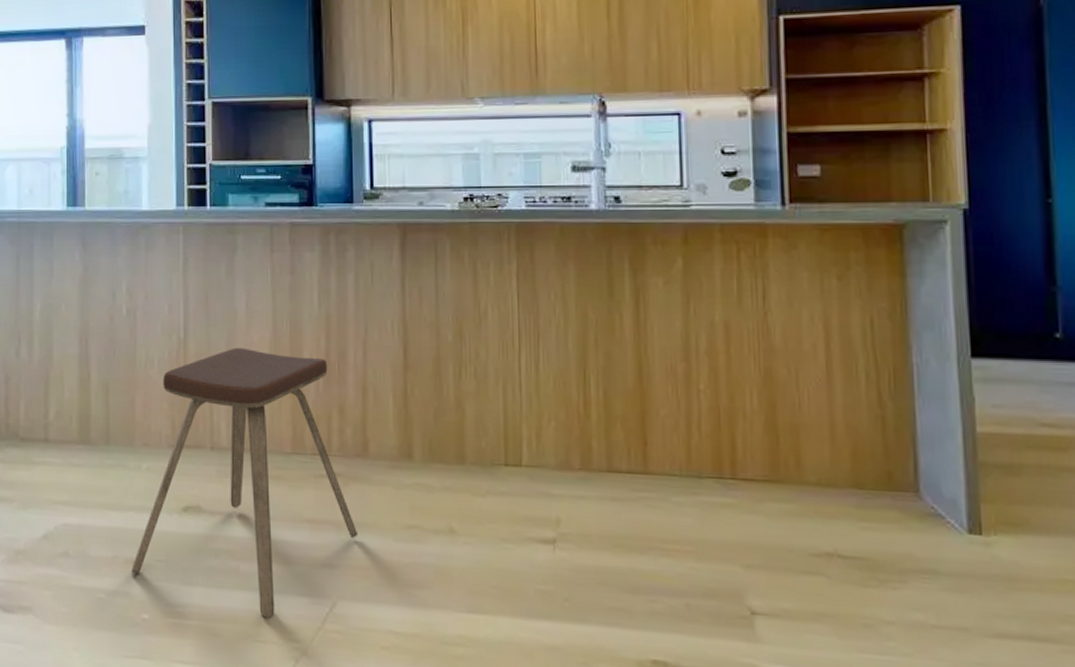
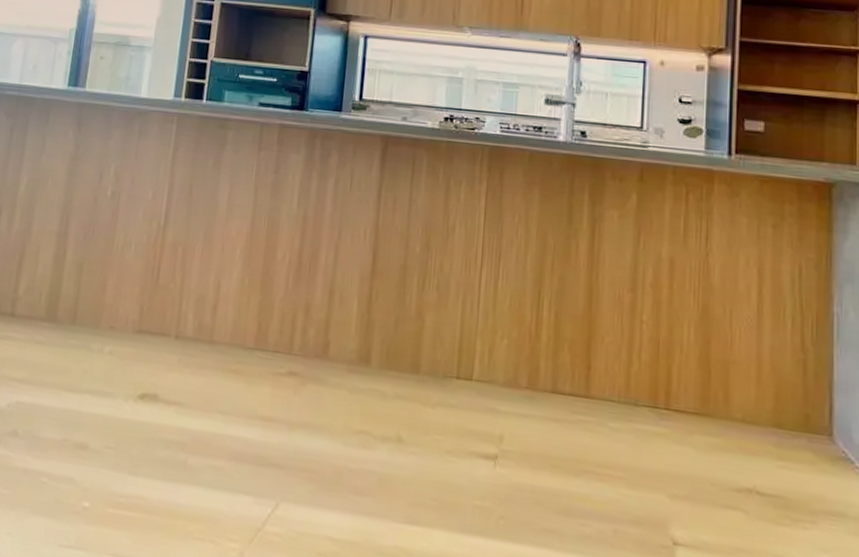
music stool: present [131,347,358,620] -> none [79,239,309,517]

